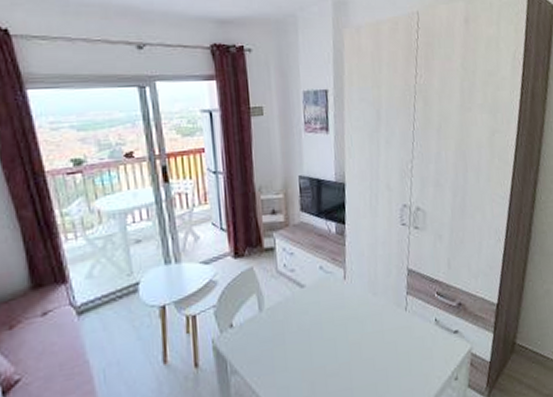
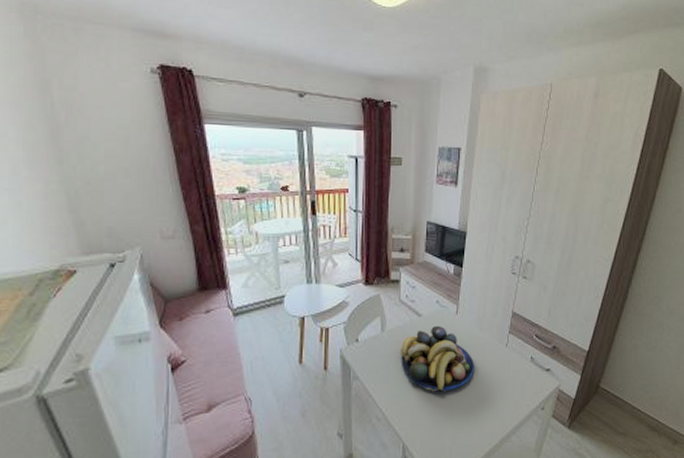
fruit bowl: none [283,296,373,377] -> present [400,326,475,392]

